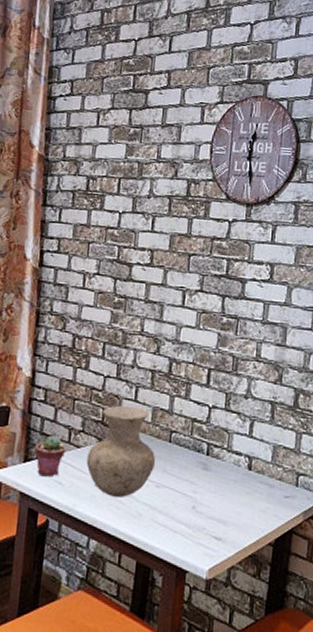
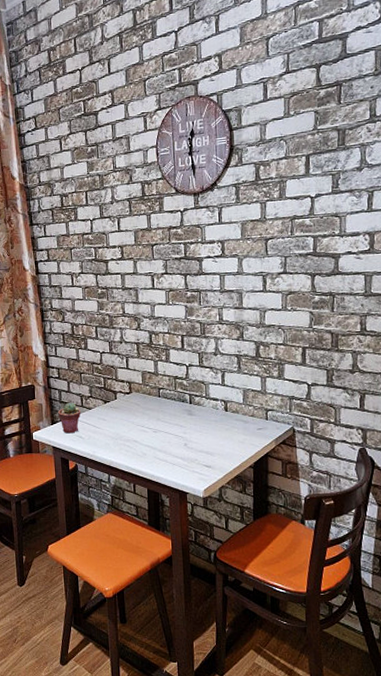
vase: present [86,405,156,497] -> none [97,373,151,443]

